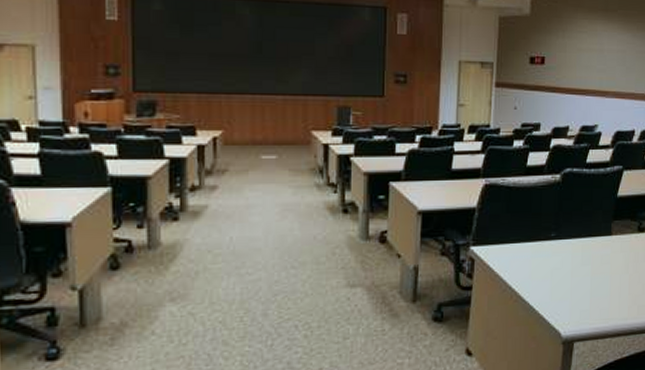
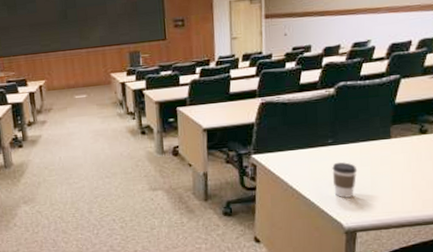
coffee cup: none [553,259,578,302] -> present [332,162,358,198]

